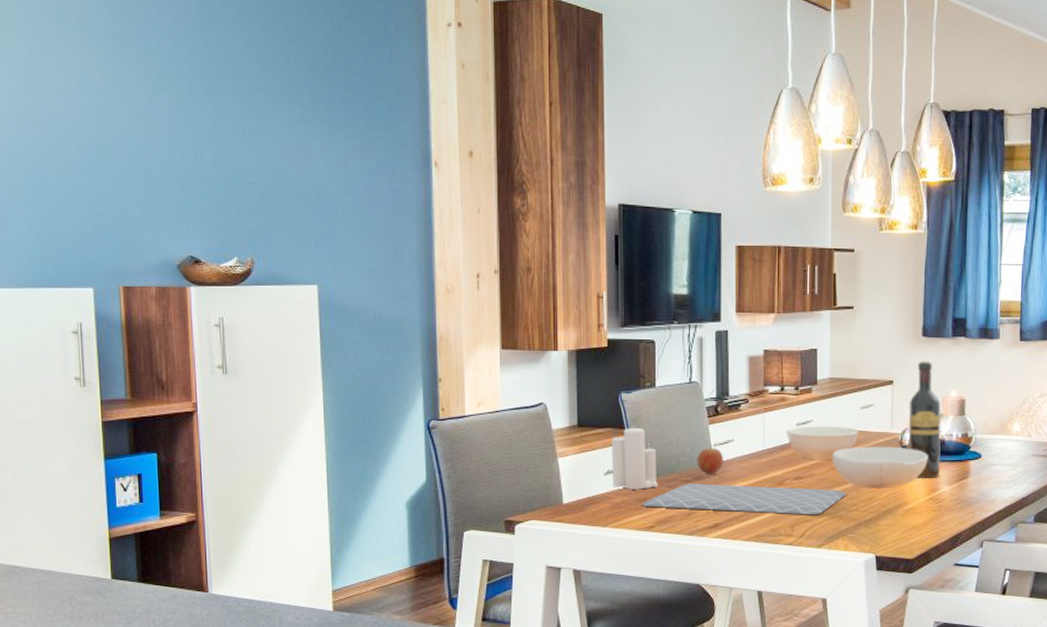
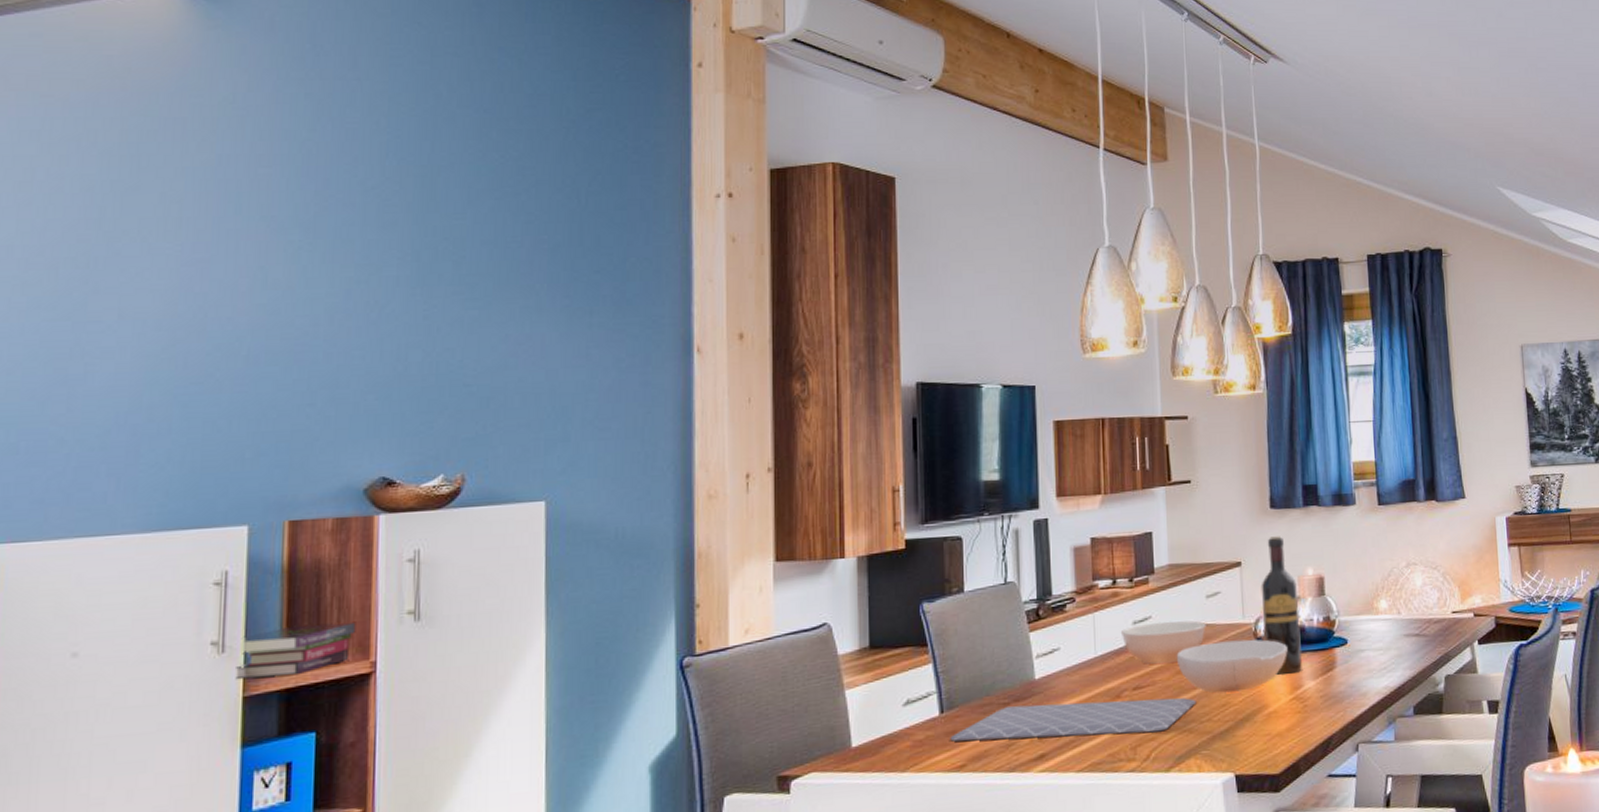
books: none [95,370,180,409] -> present [235,621,356,680]
candle: present [611,426,658,490] -> none [911,641,970,722]
fruit: present [697,443,724,475] -> none [1016,655,1049,694]

